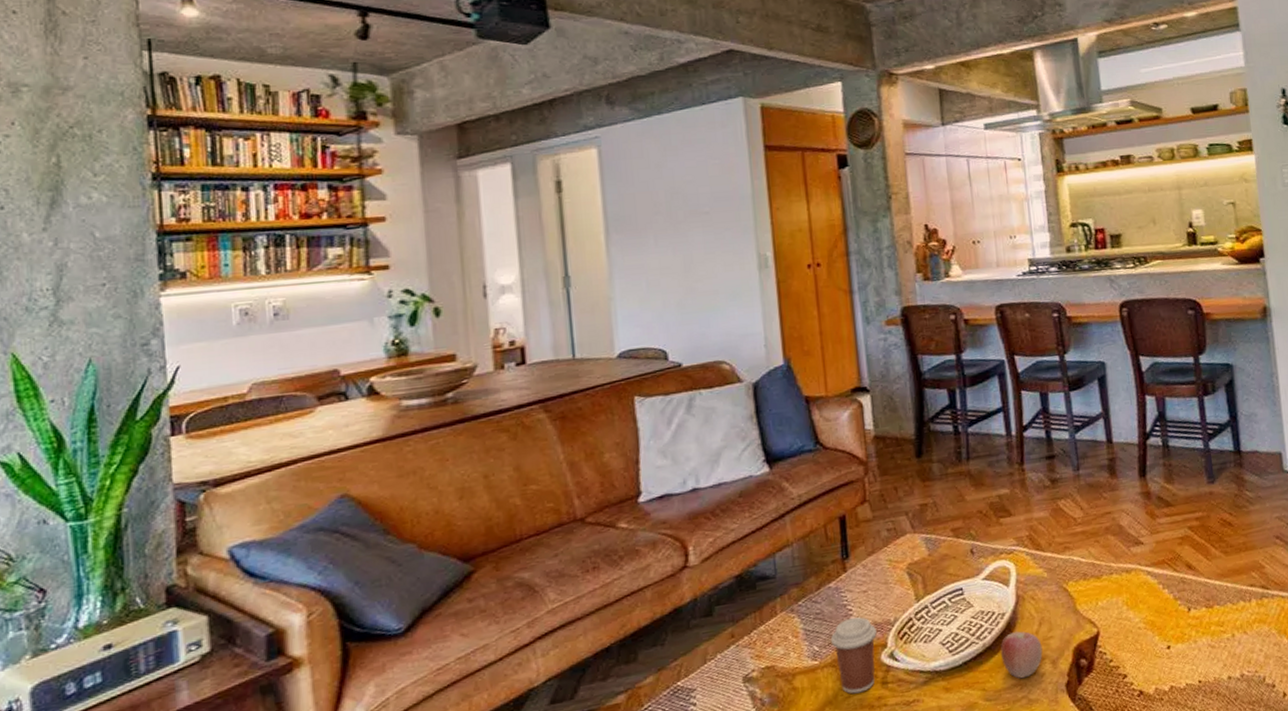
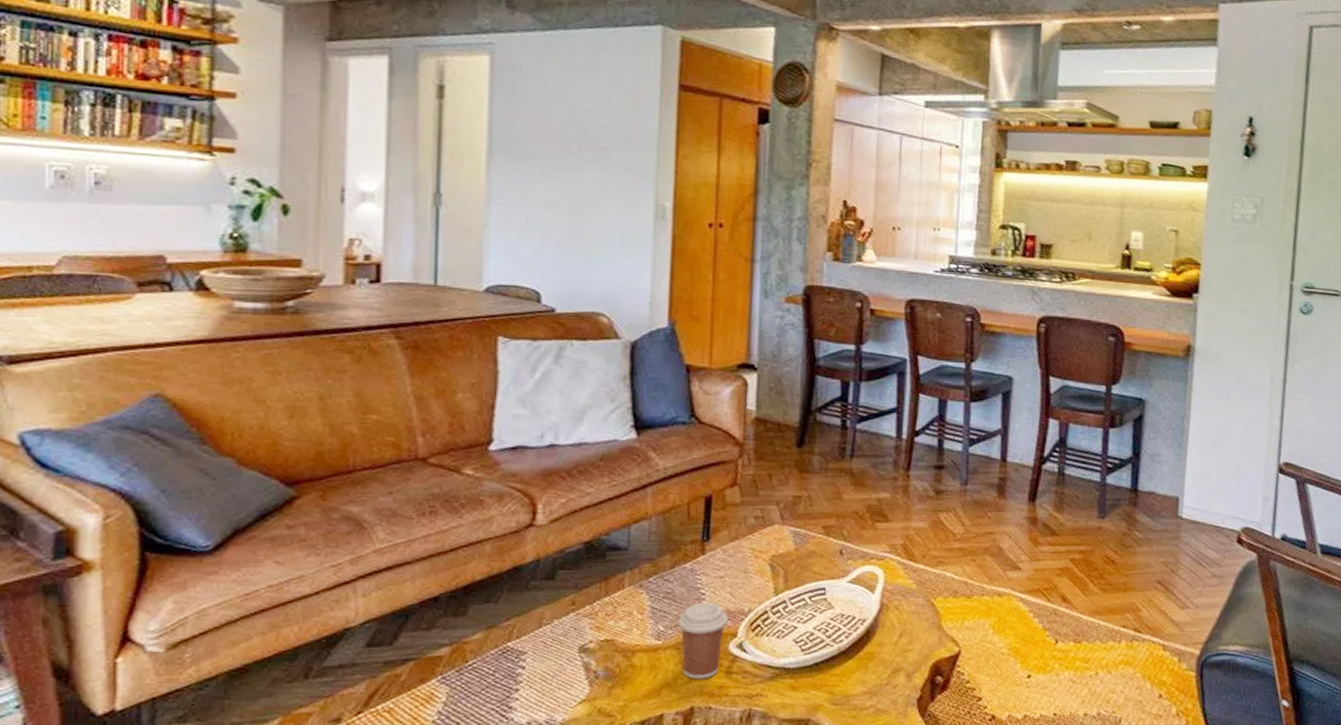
apple: present [1001,631,1043,679] -> none [855,640,899,688]

